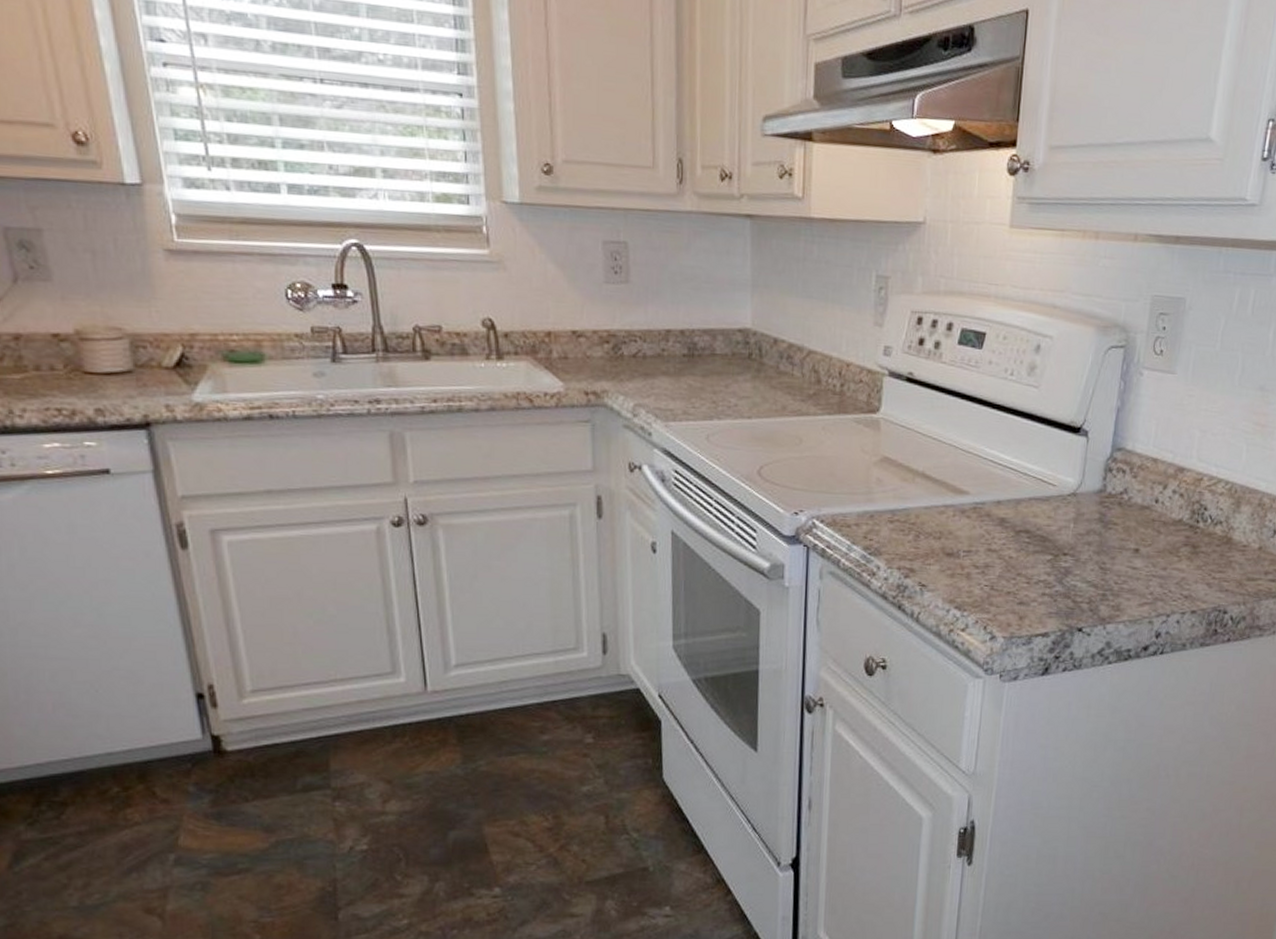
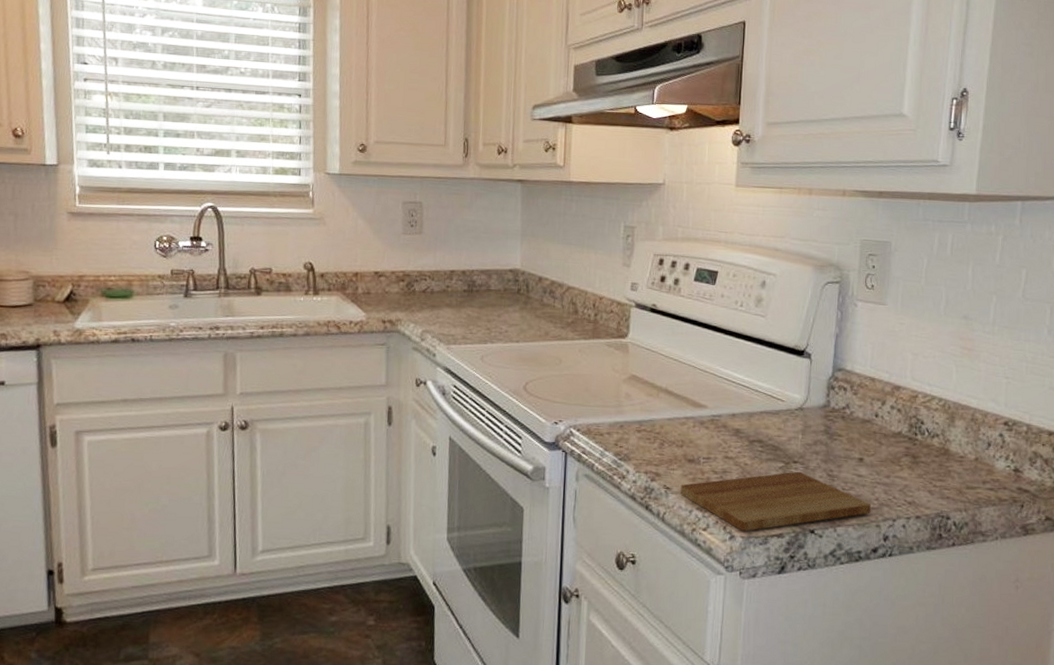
cutting board: none [937,564,1144,631] -> present [680,471,871,532]

